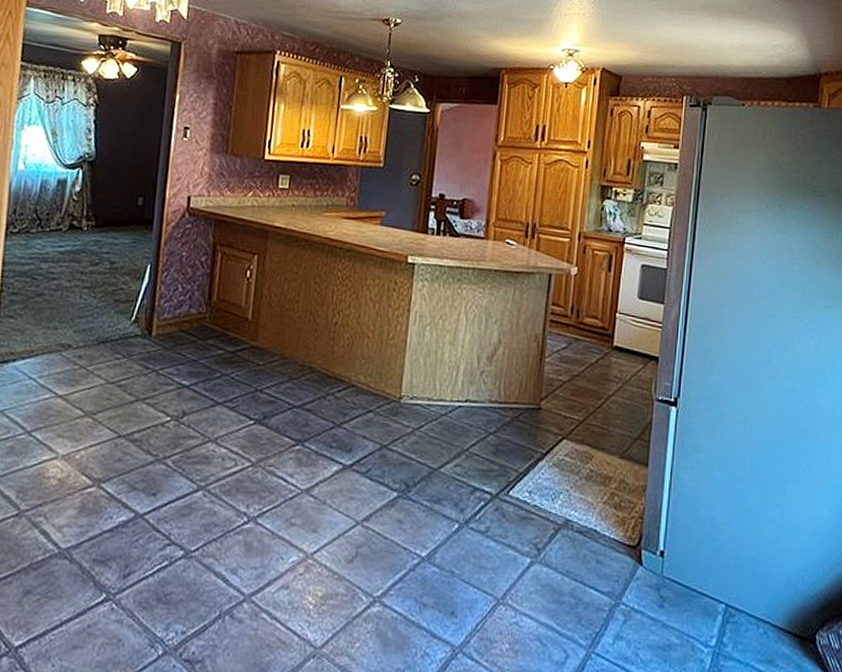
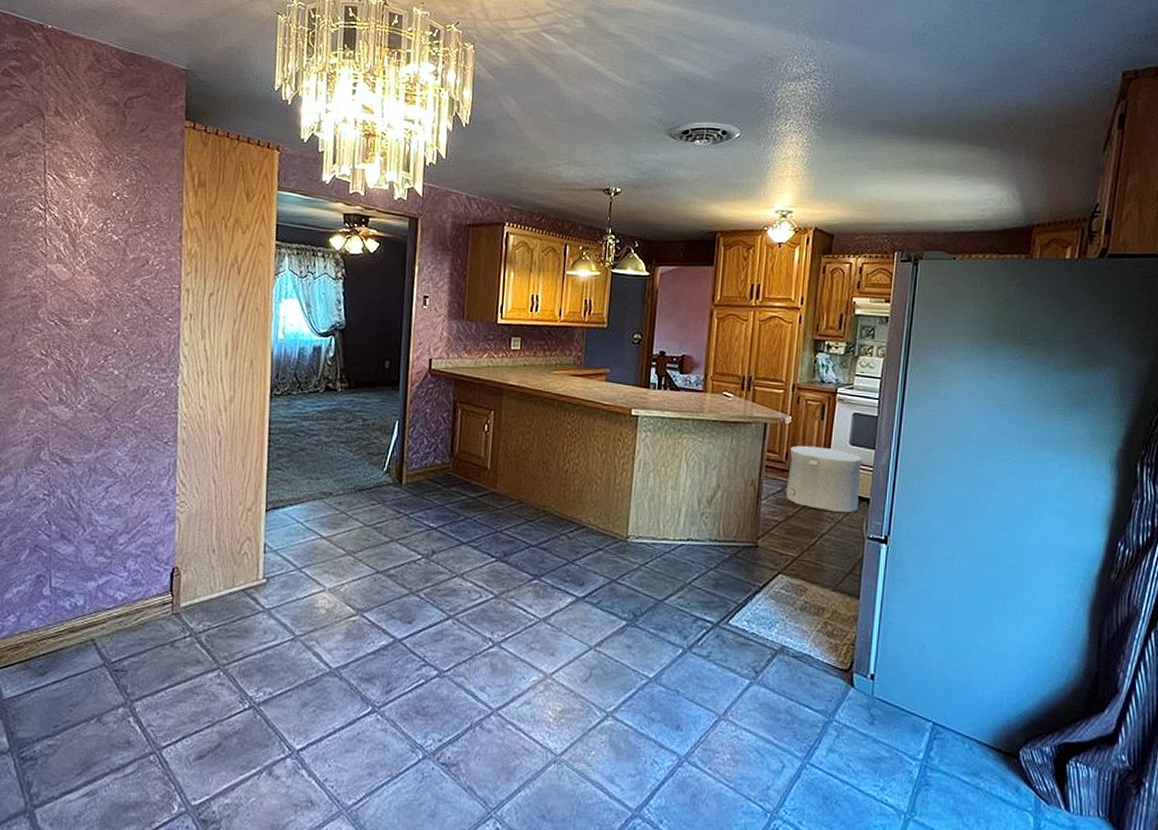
trash can: none [571,298,652,372] -> present [786,445,863,513]

